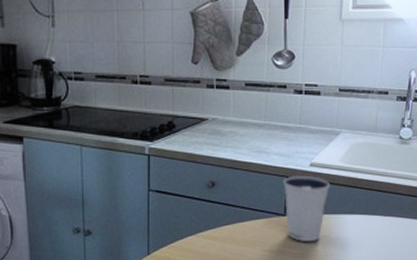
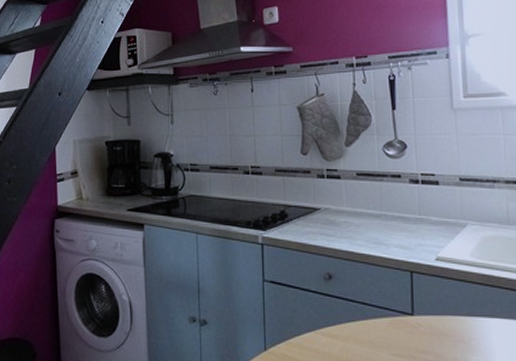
dixie cup: present [283,175,331,242] -> none [406,270,463,348]

